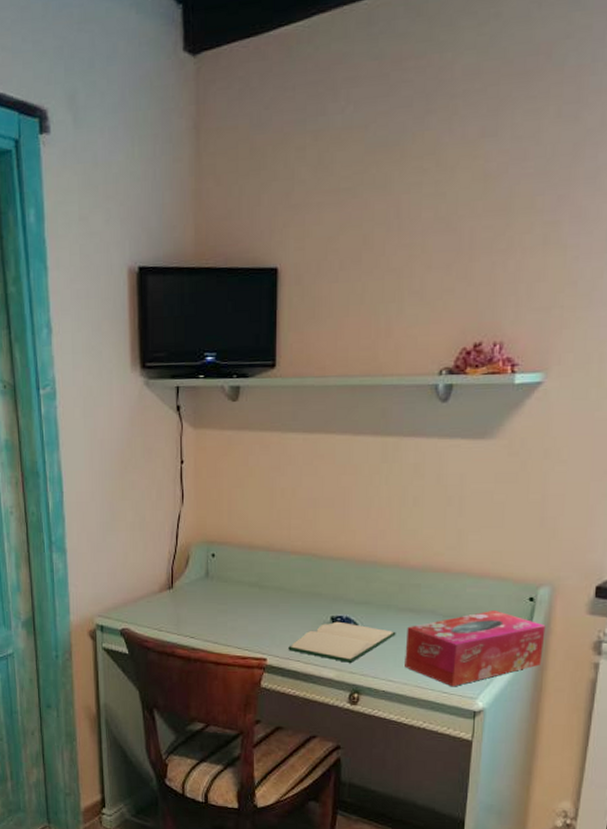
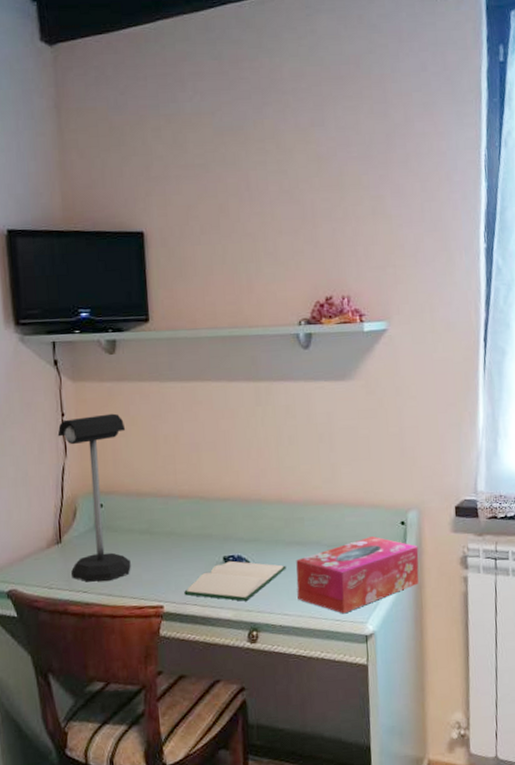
desk lamp: none [176,463,243,629] -> present [57,413,131,582]

